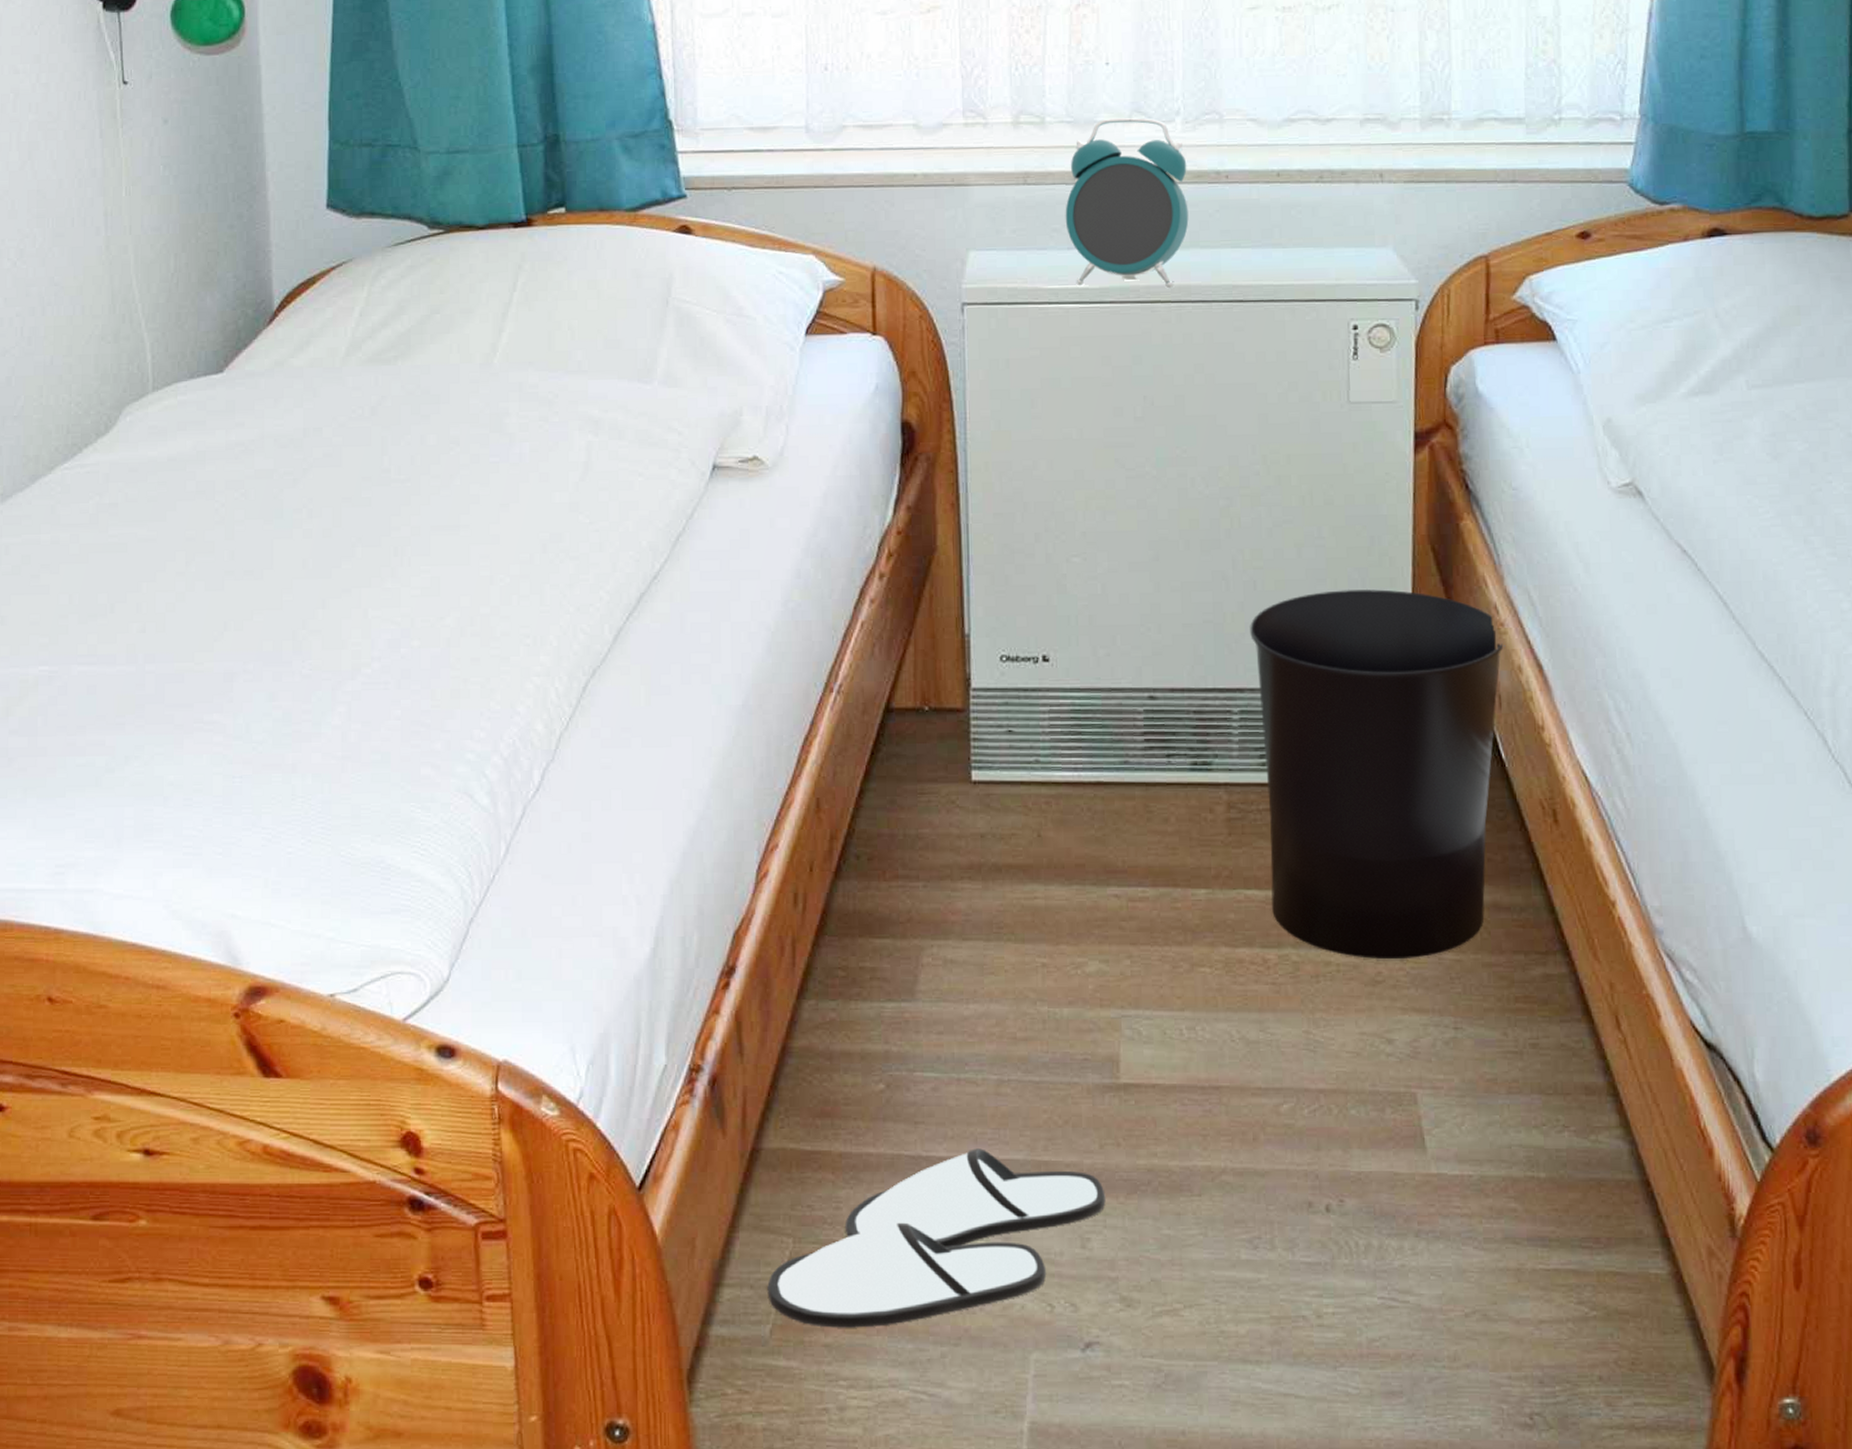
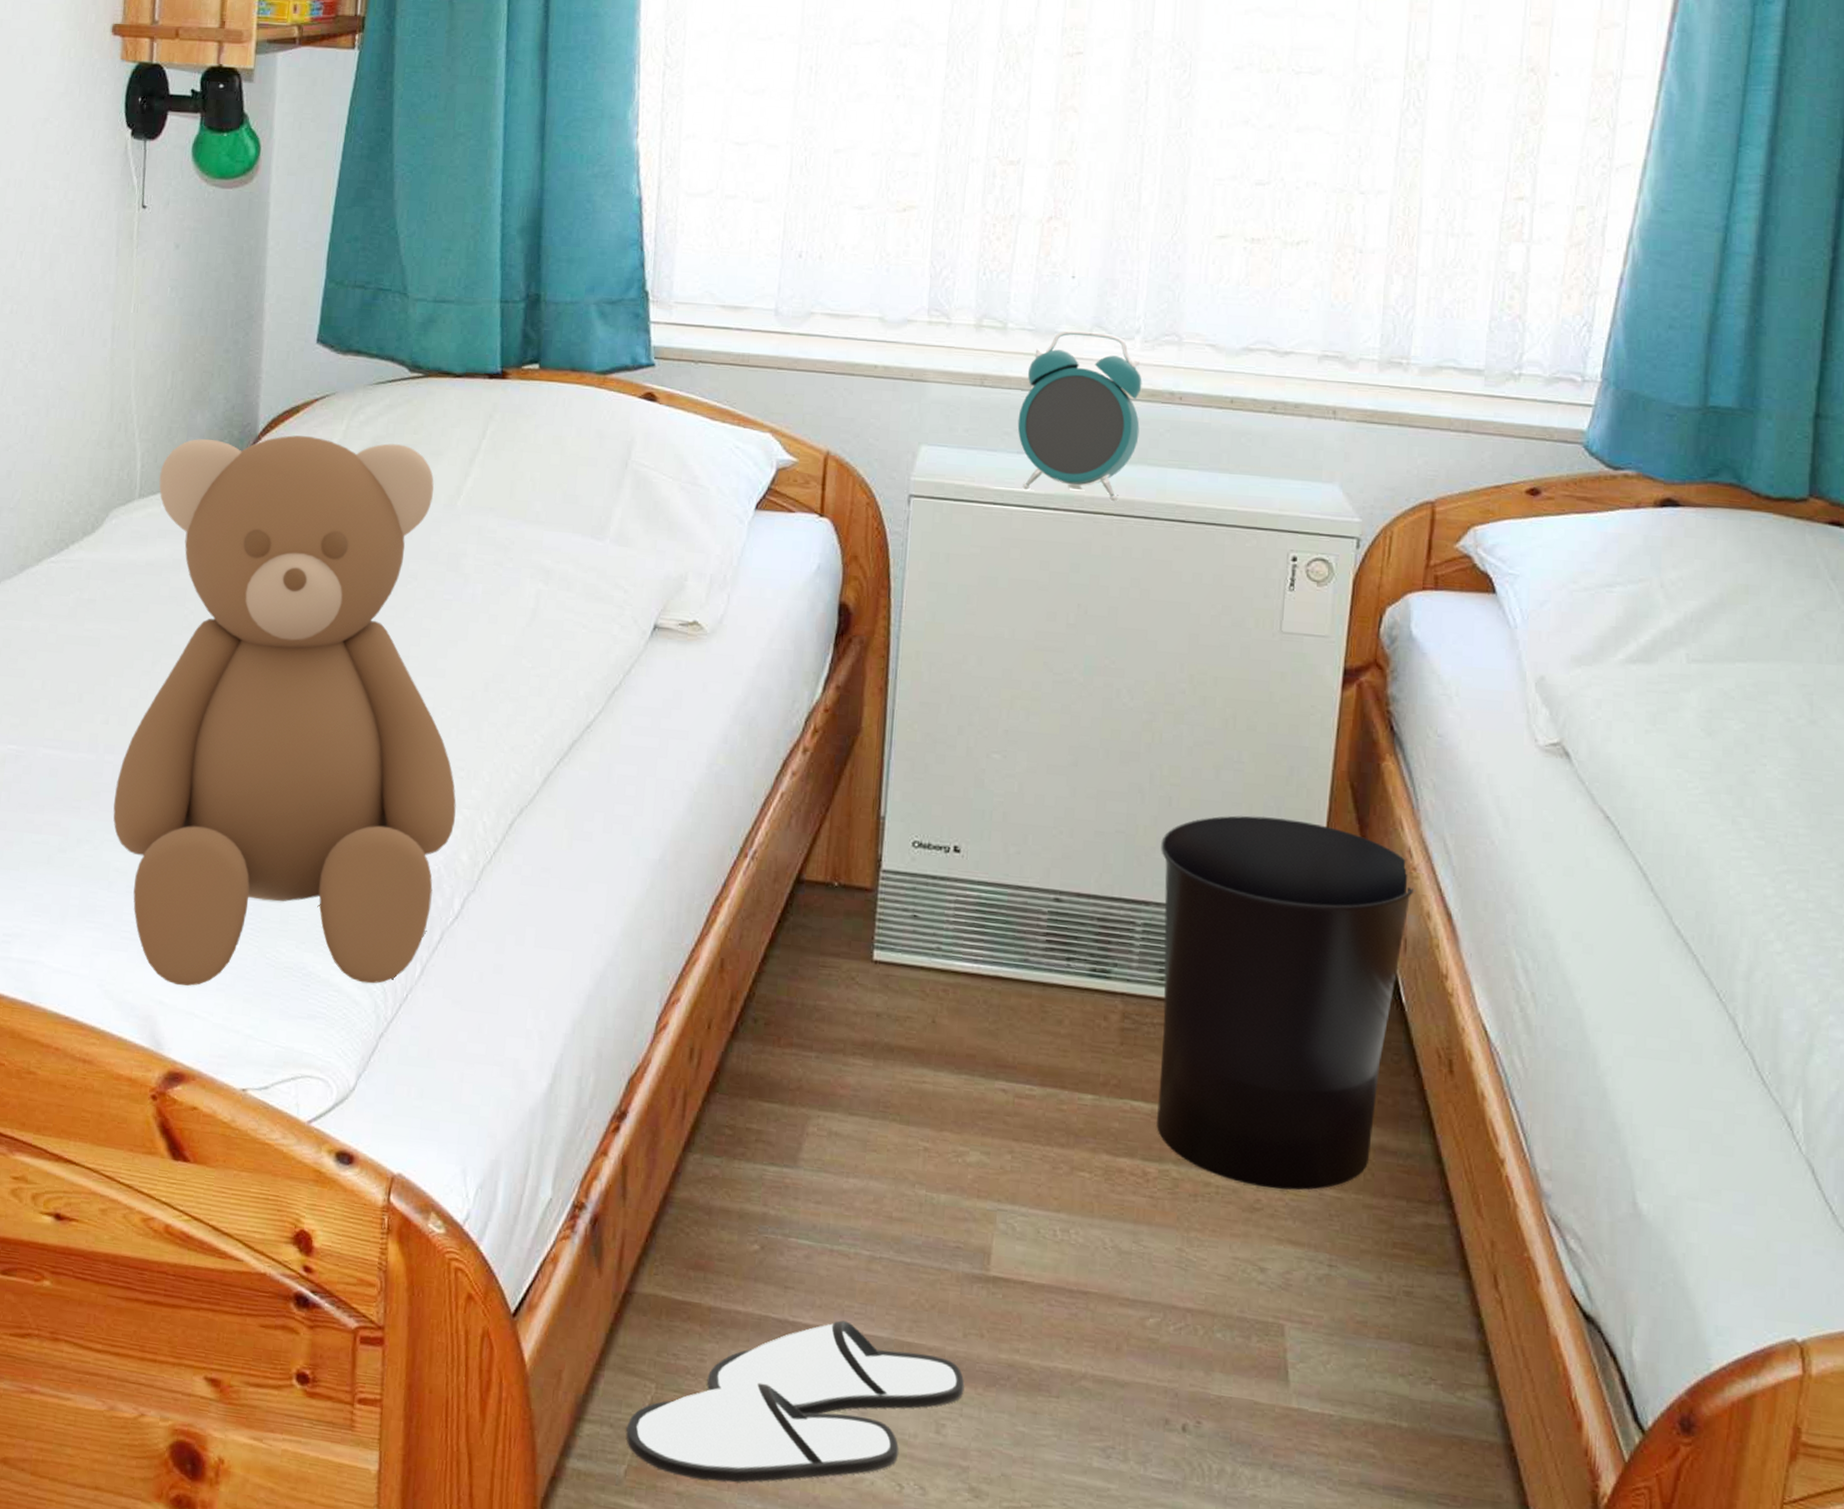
teddy bear: none [161,306,526,896] -> present [113,435,456,986]

